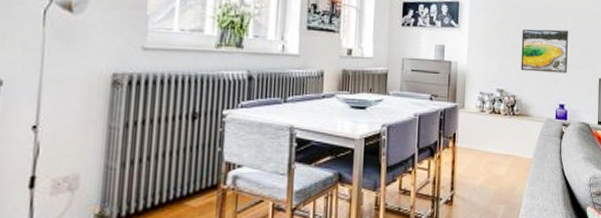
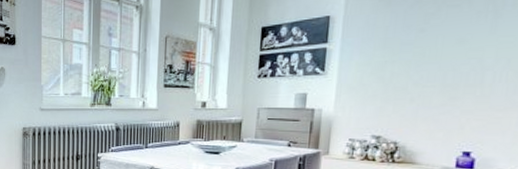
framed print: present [520,29,568,74] -> none [407,67,486,117]

